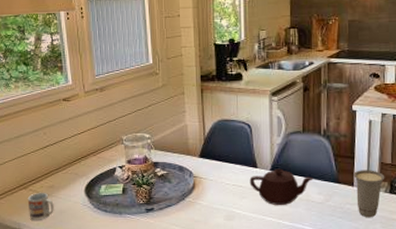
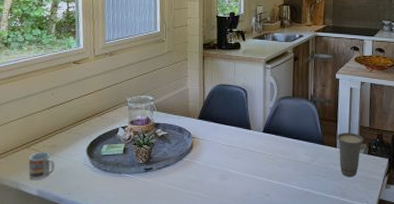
teapot: present [249,168,314,205] -> none [243,130,301,165]

